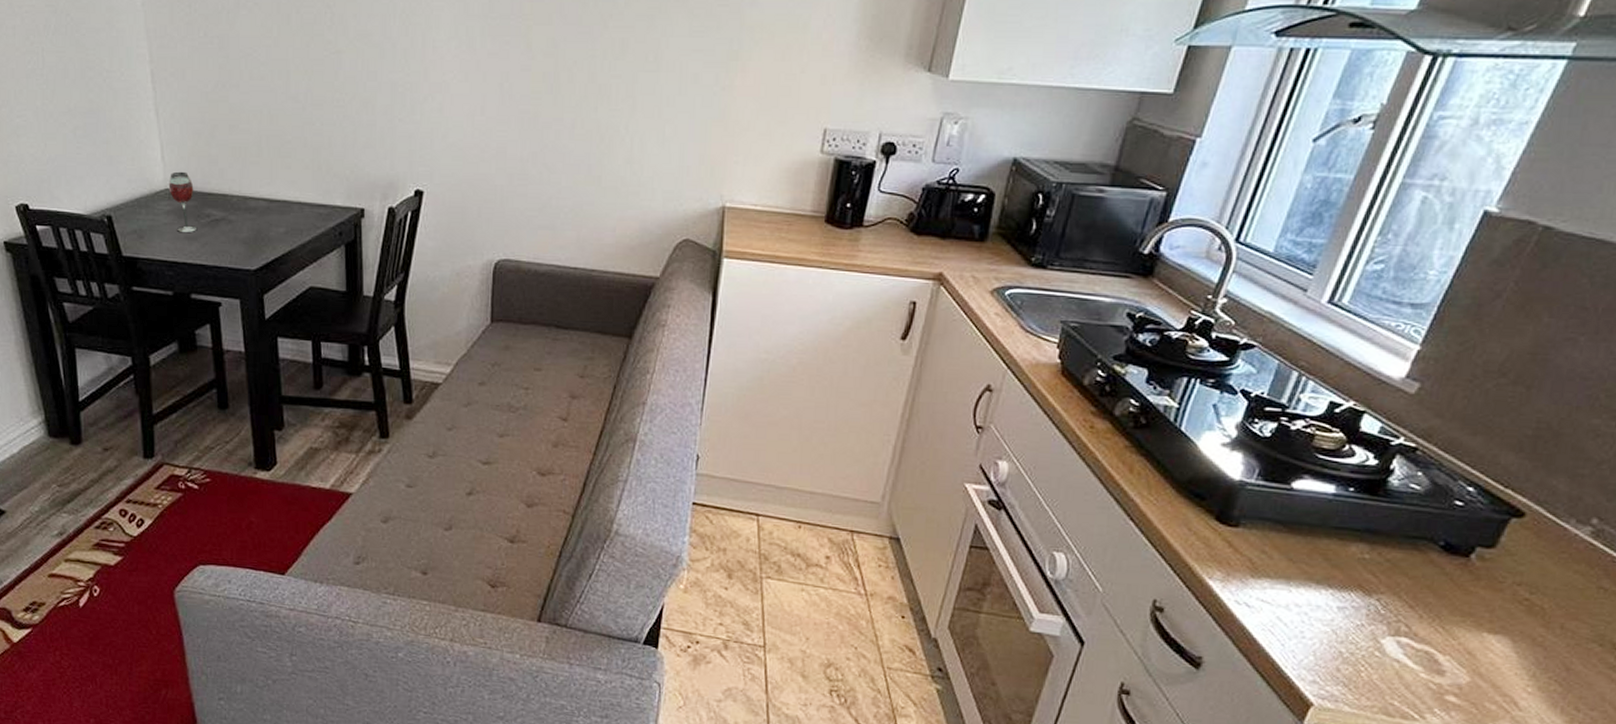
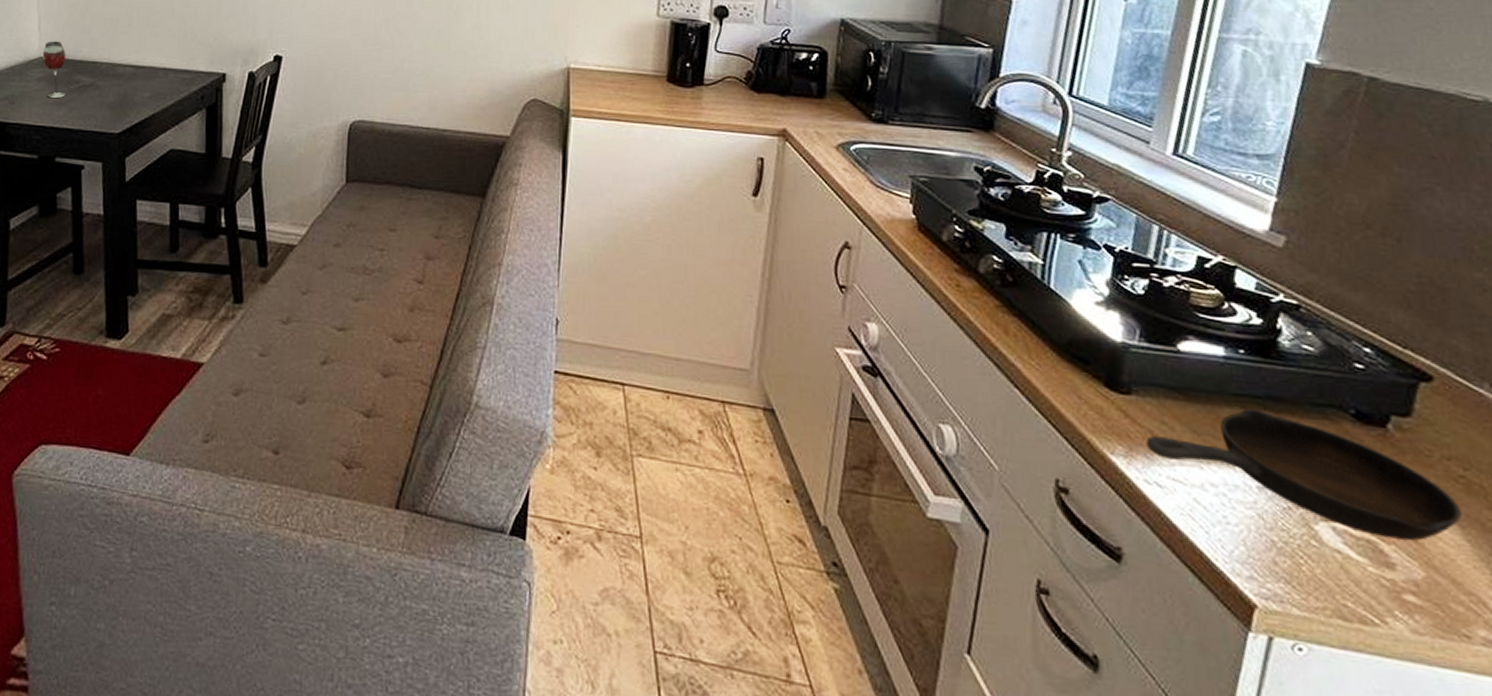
frying pan: none [1243,540,1518,652] -> present [1146,408,1462,540]

